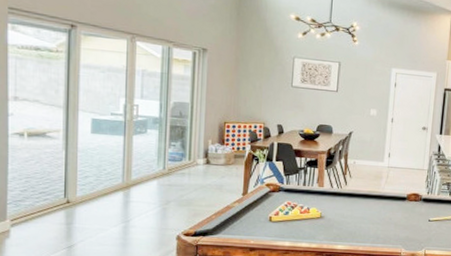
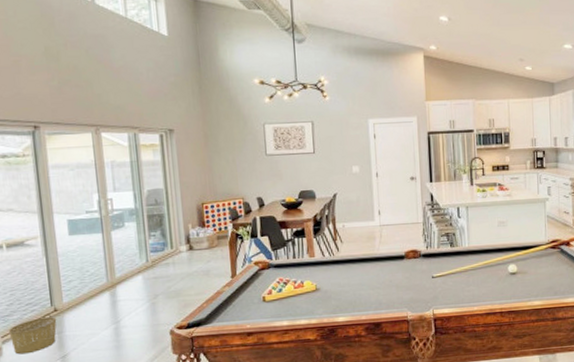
basket: none [19,204,68,239] -> present [8,313,57,355]

